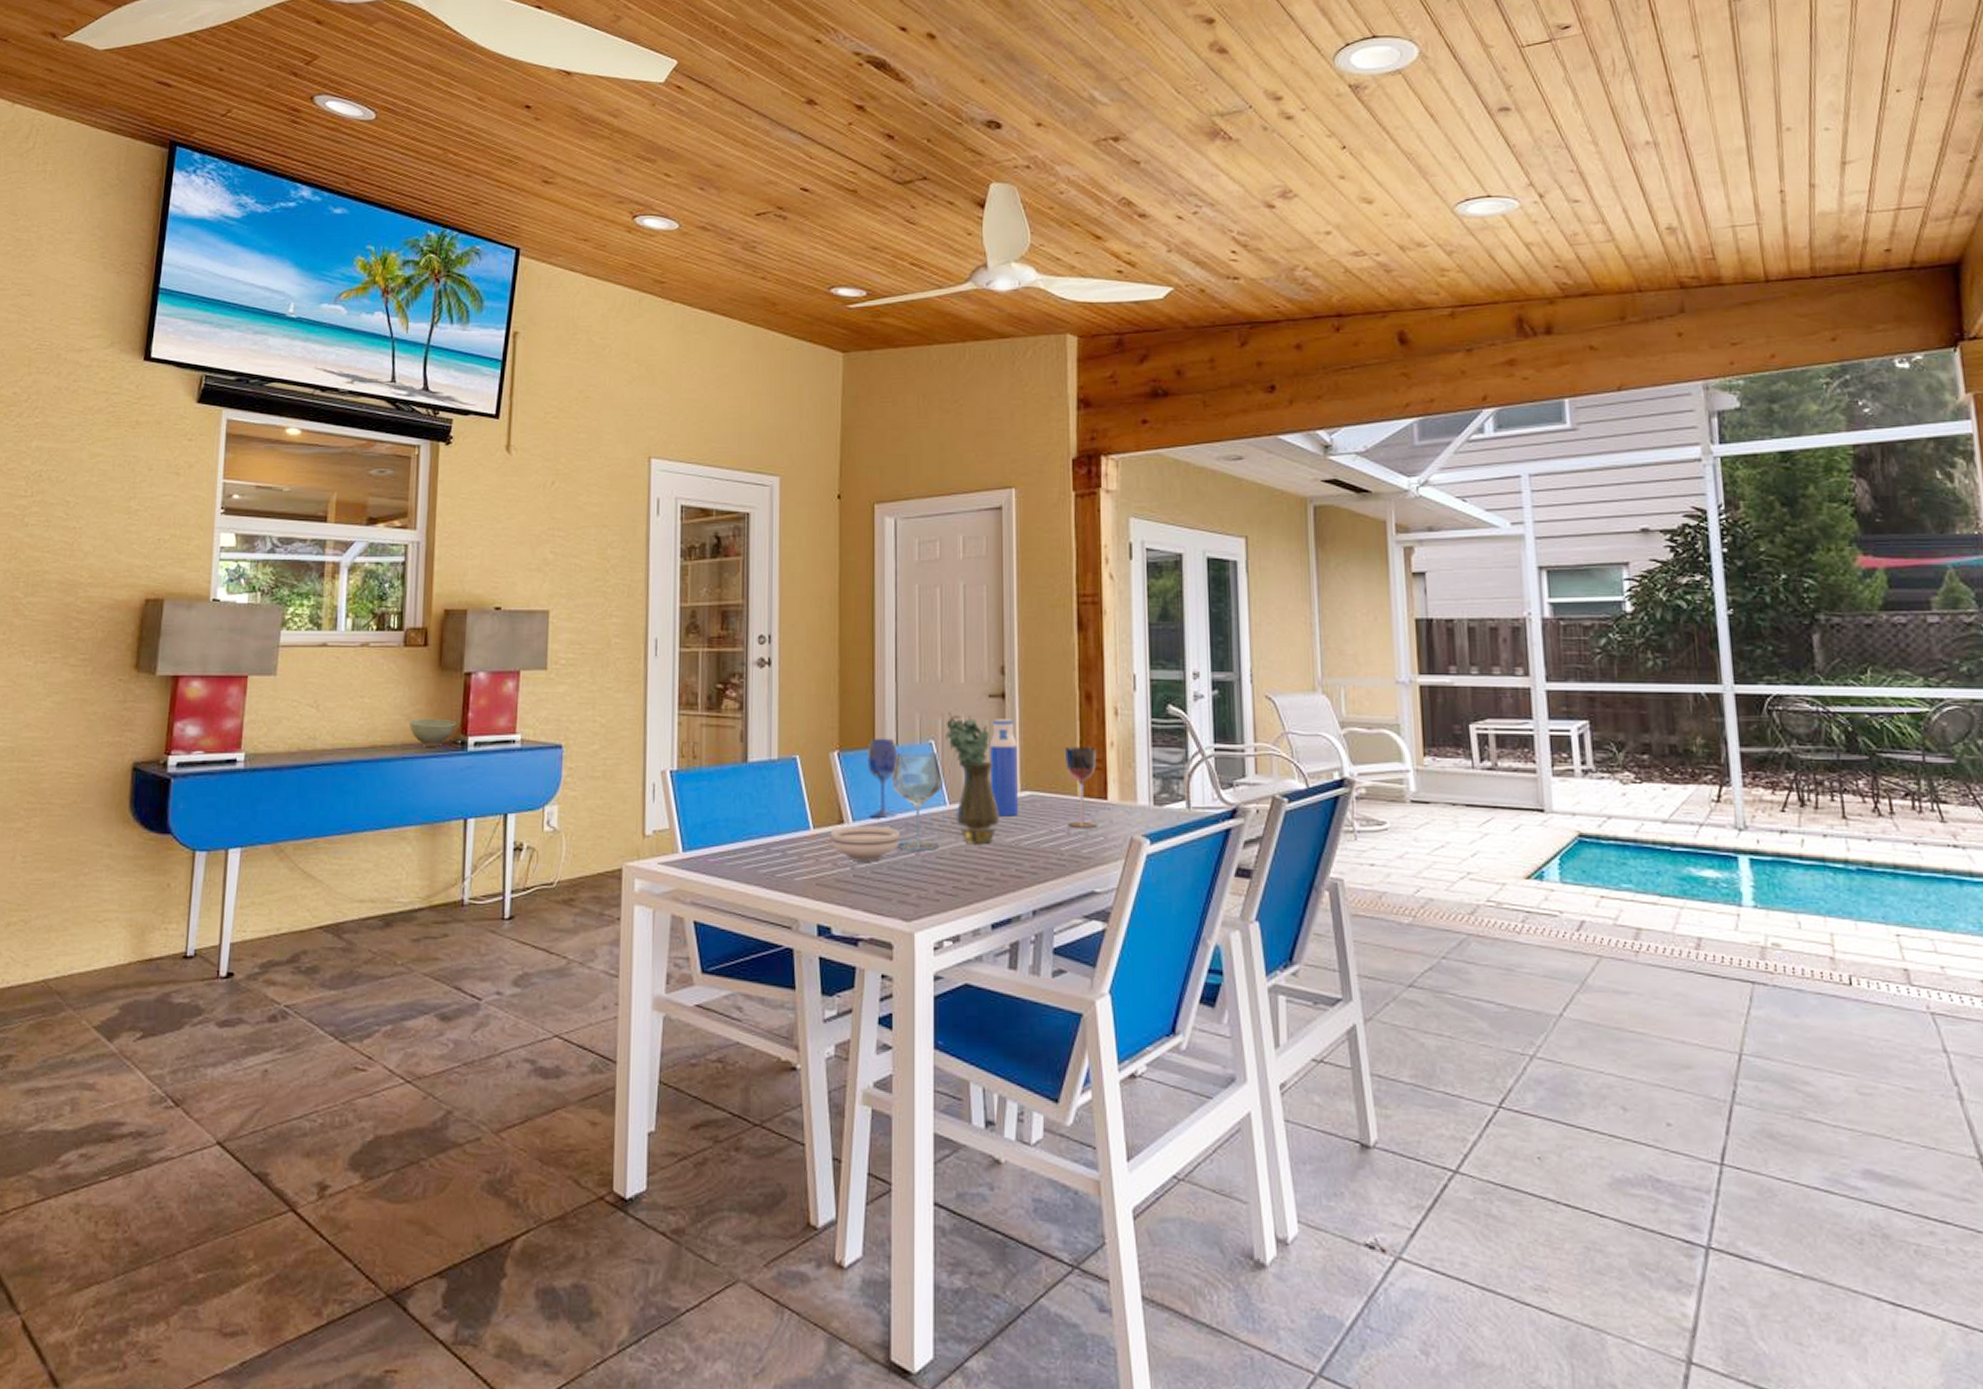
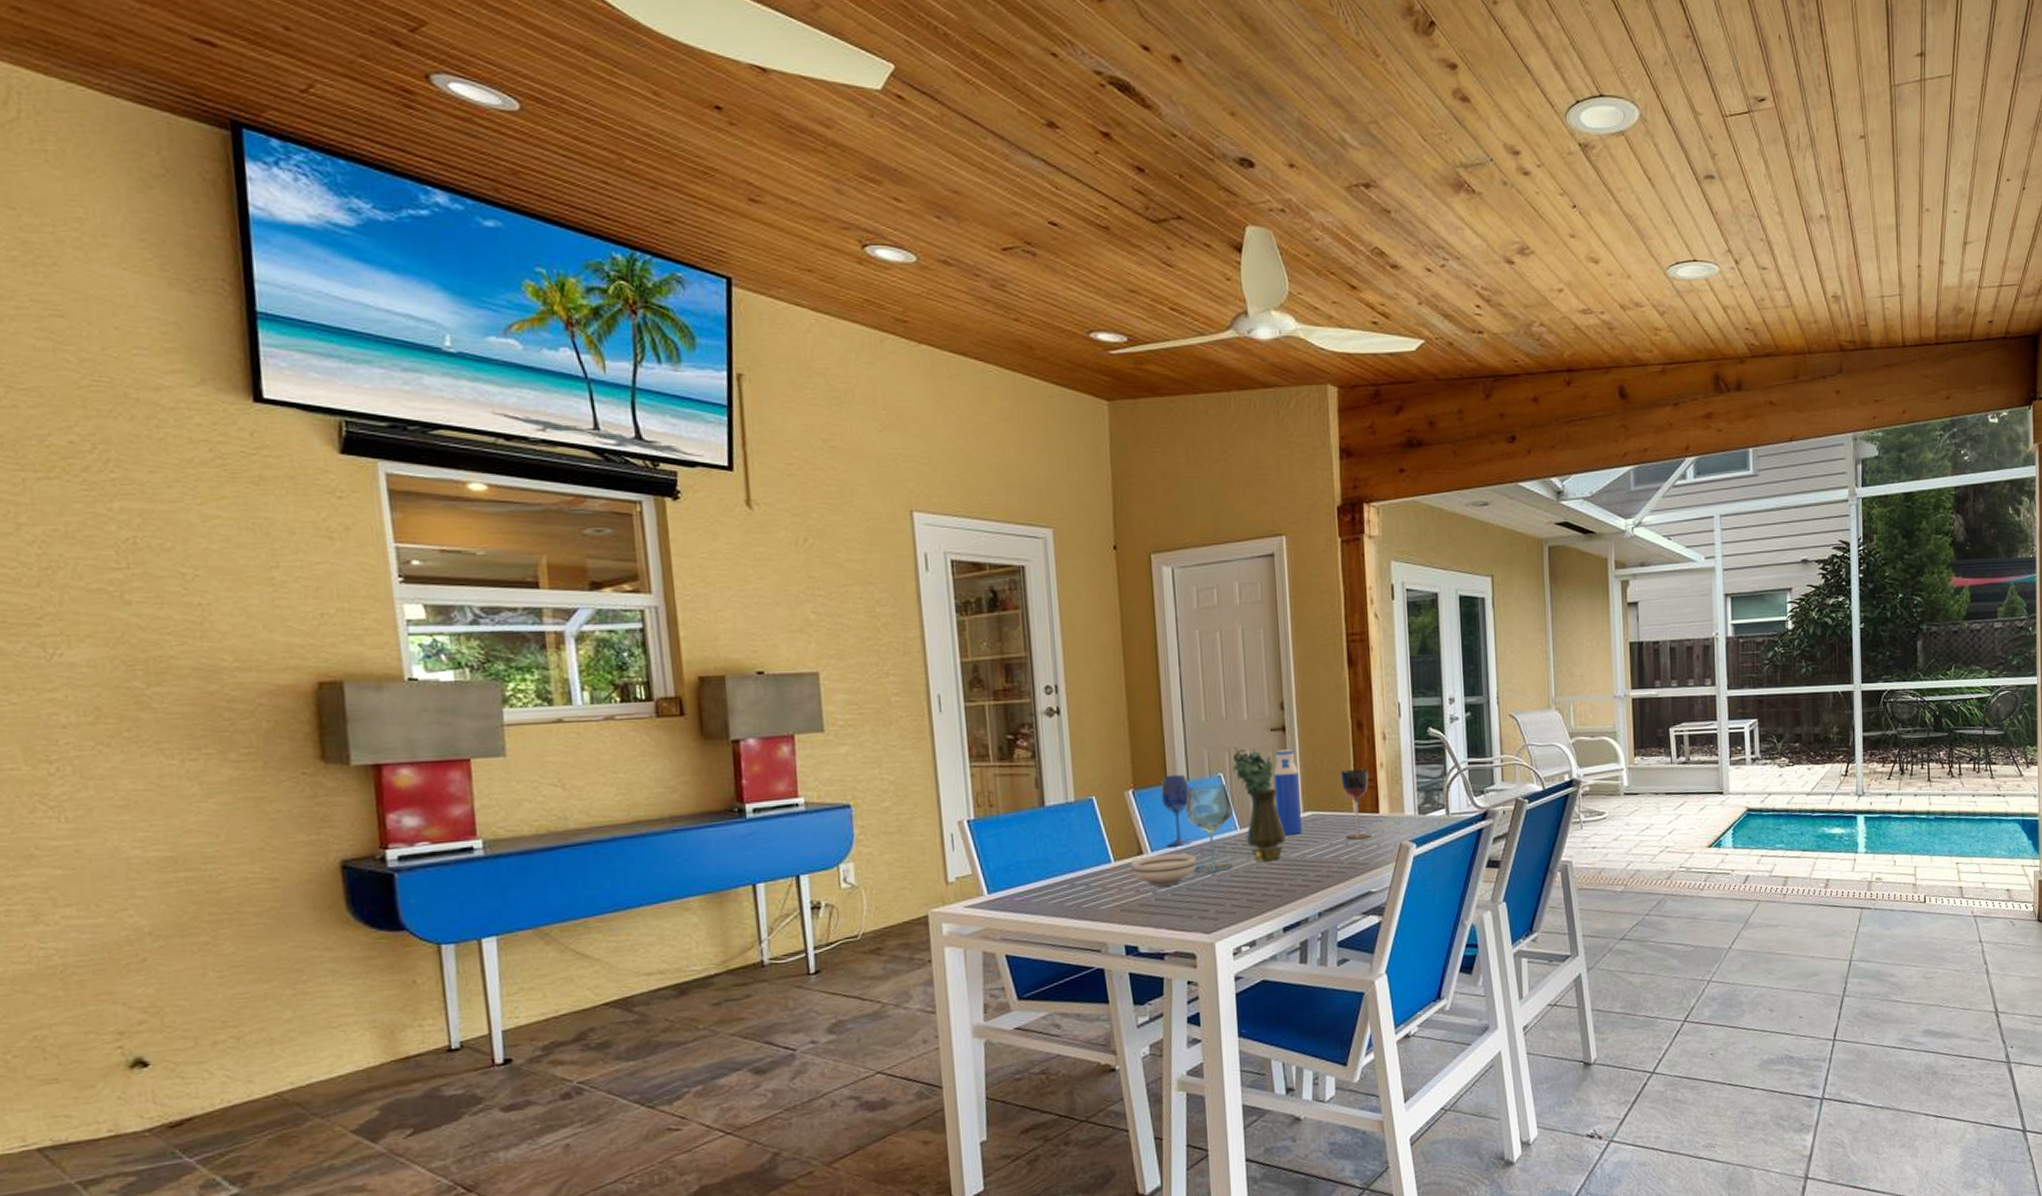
bowl: present [408,718,457,747] -> none [674,788,731,817]

